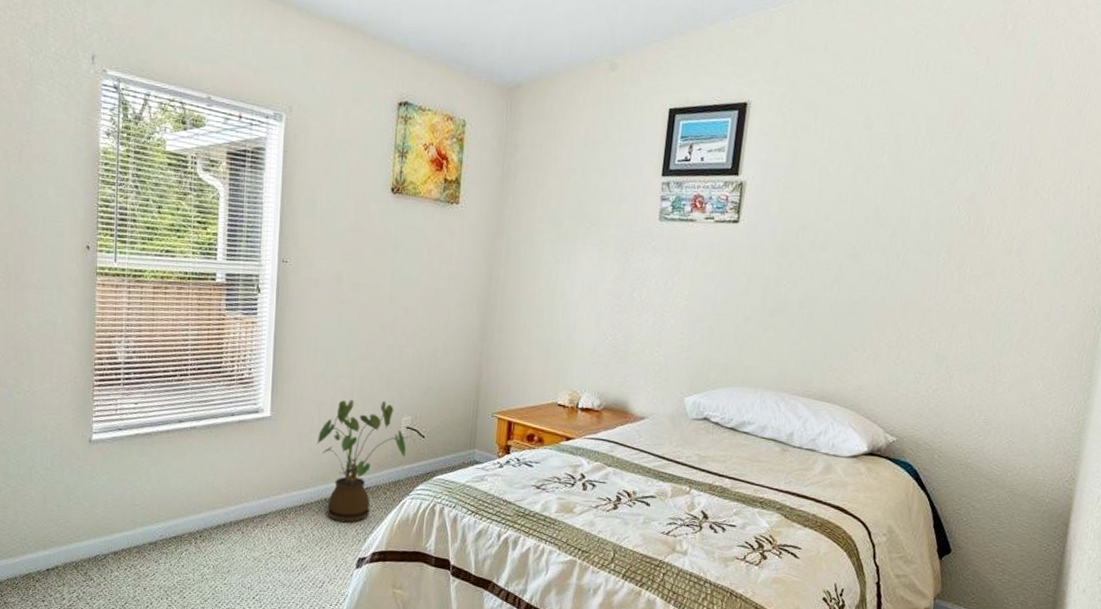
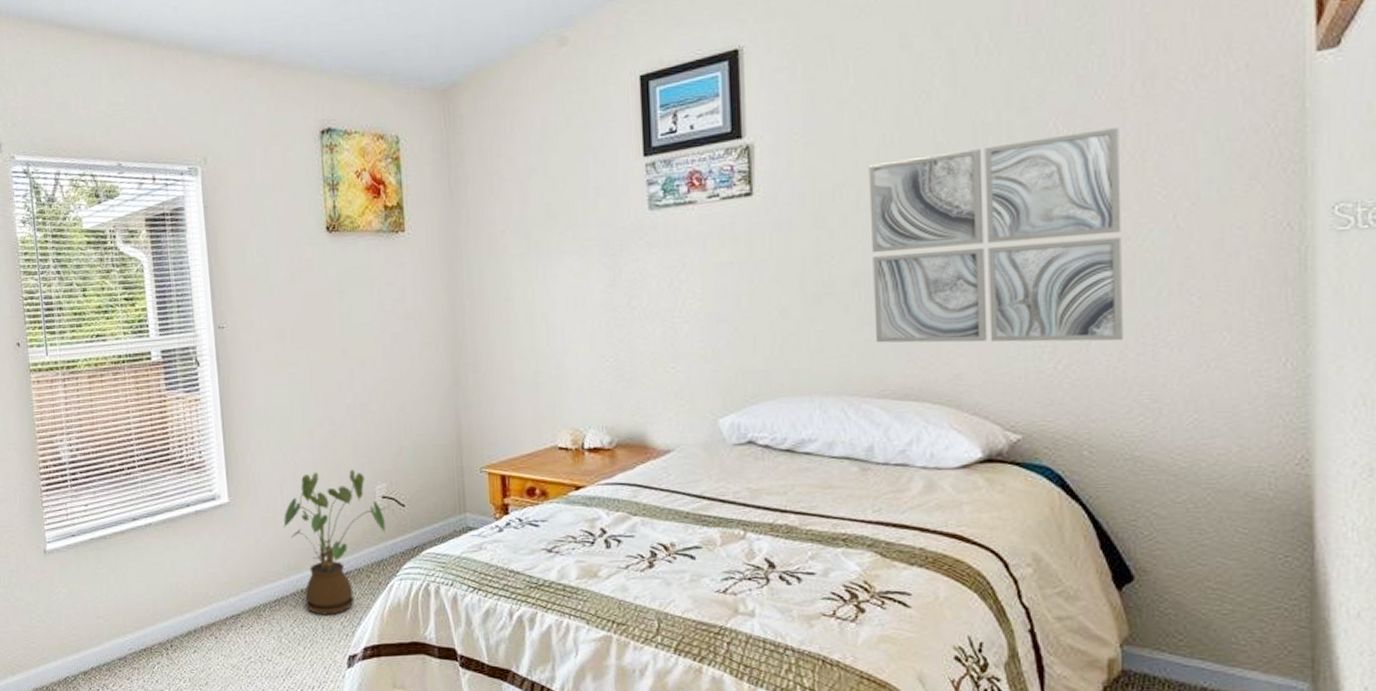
wall art: none [809,214,1000,377] -> present [868,128,1124,343]

